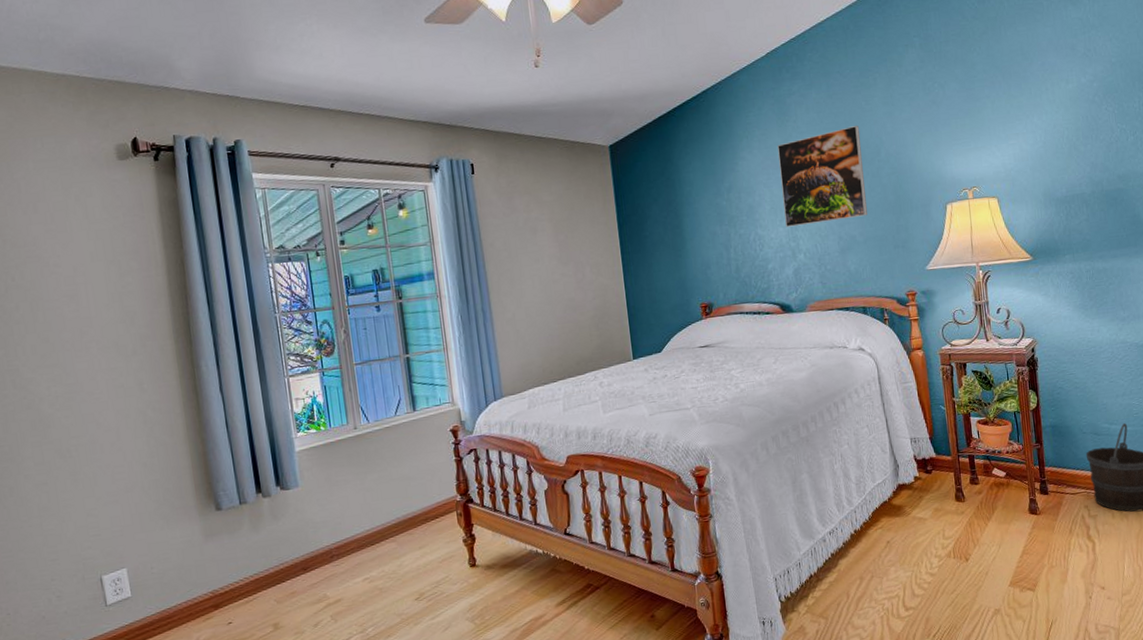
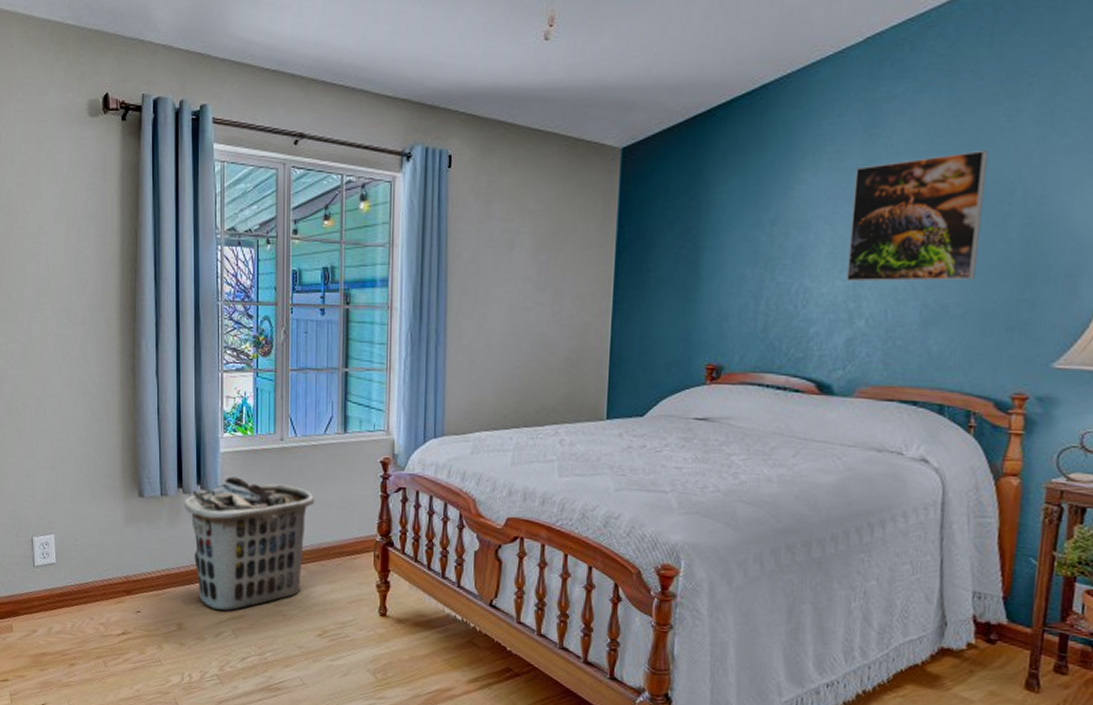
clothes hamper: none [264,468,395,601] -> present [184,476,315,611]

